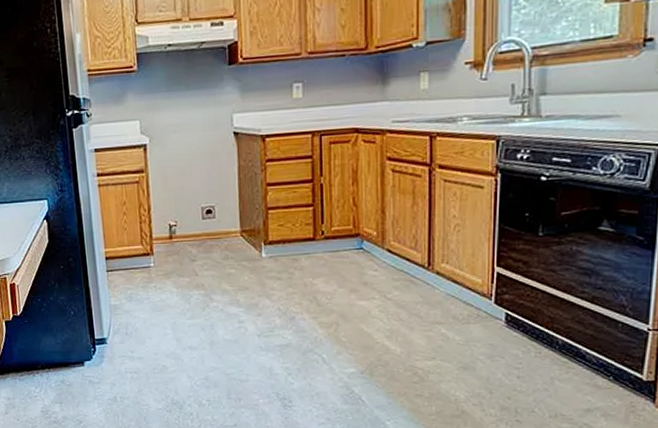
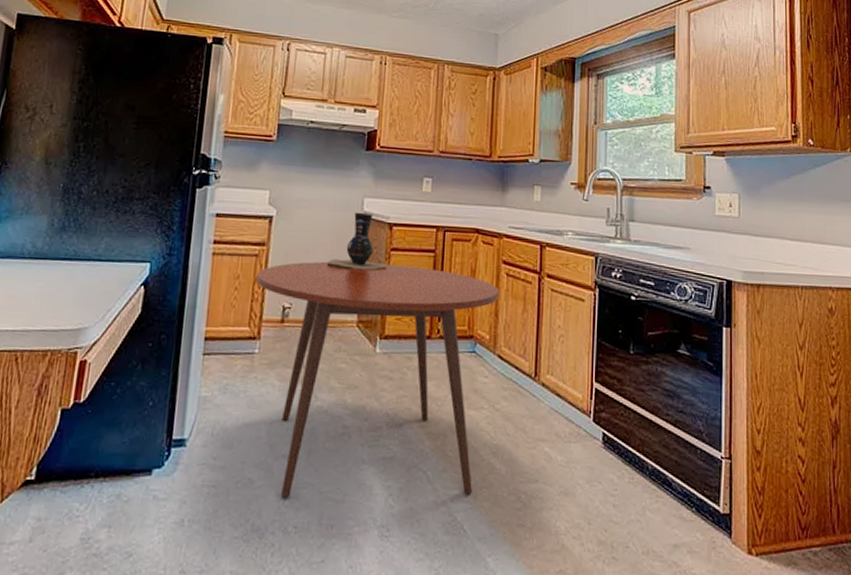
dining table: none [141,174,385,379] -> present [257,261,499,498]
pitcher: none [204,128,265,184] -> present [326,212,388,270]

